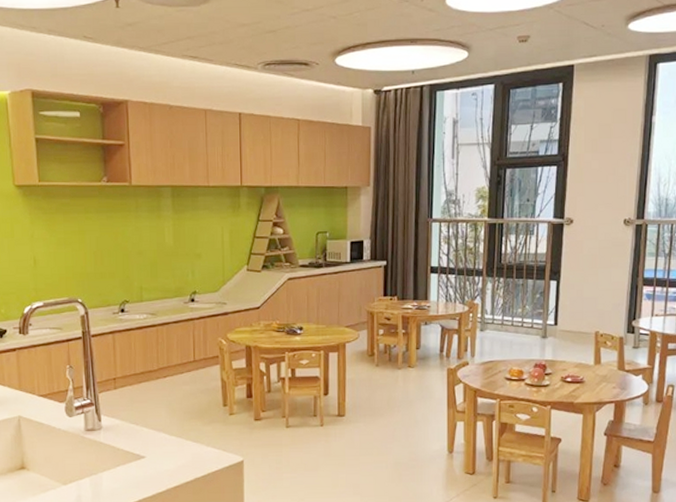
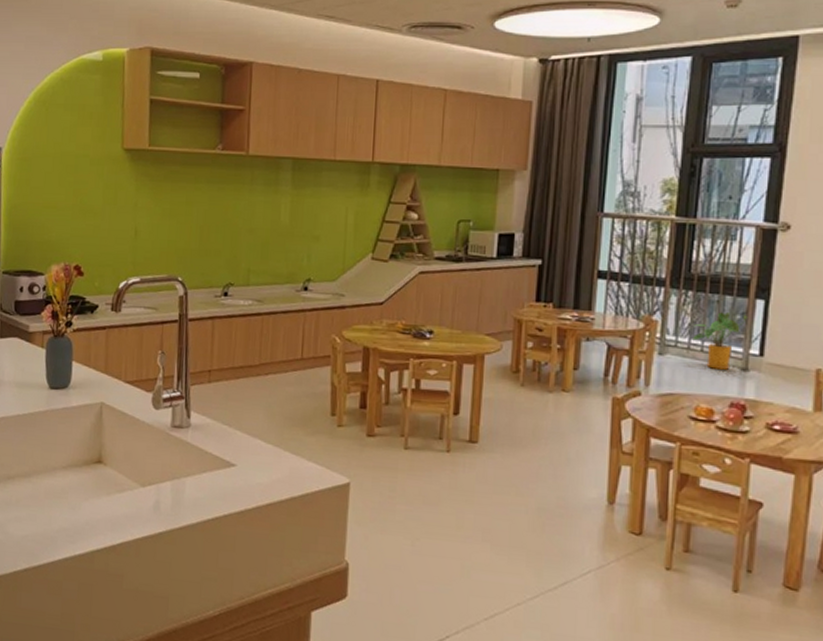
house plant: none [505,293,544,339] -> present [693,312,747,370]

